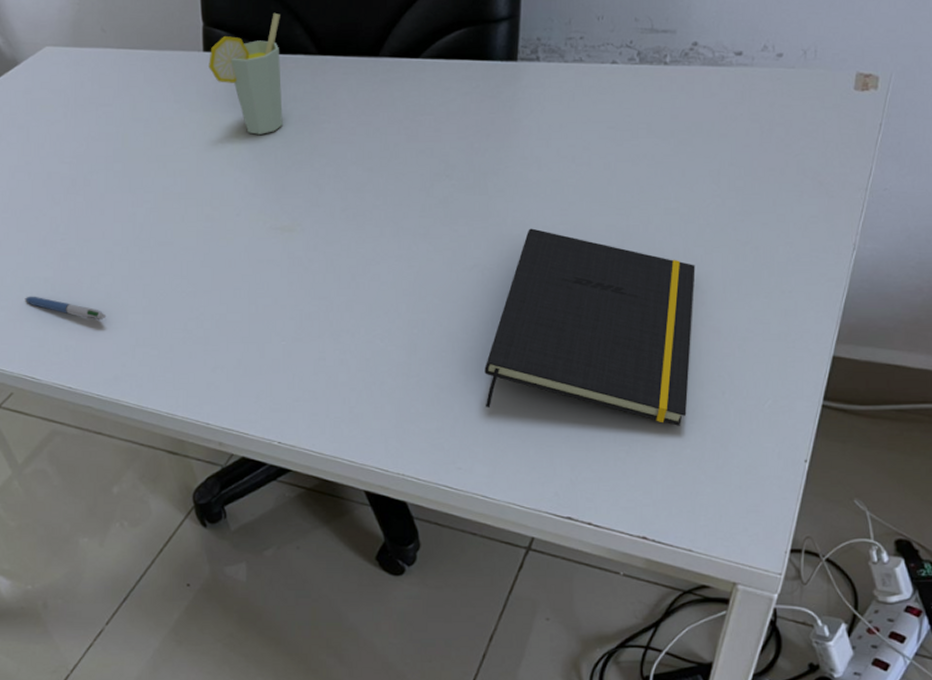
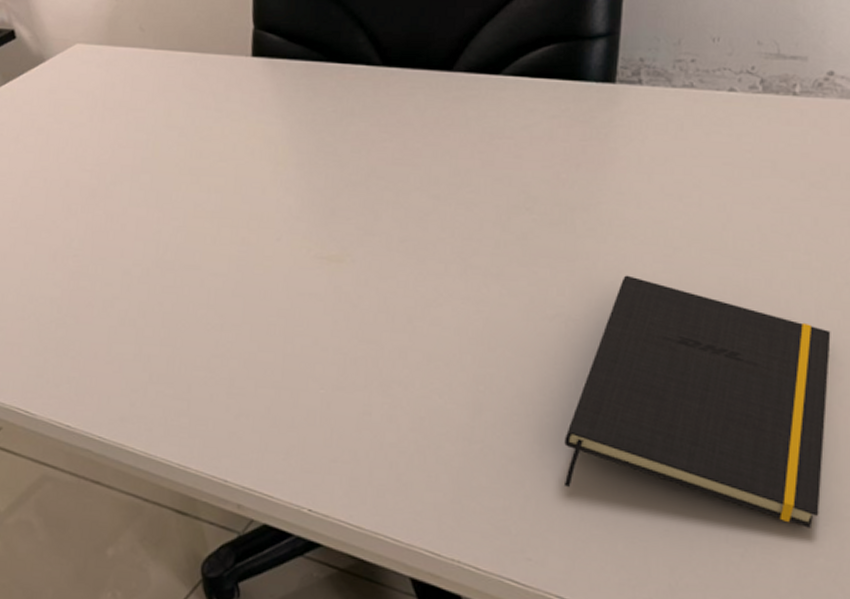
pen: present [24,296,106,321] -> none [26,317,117,351]
cup: present [209,12,283,135] -> none [256,18,342,151]

